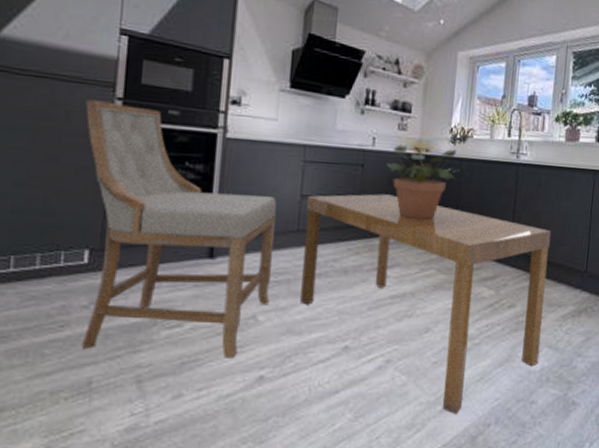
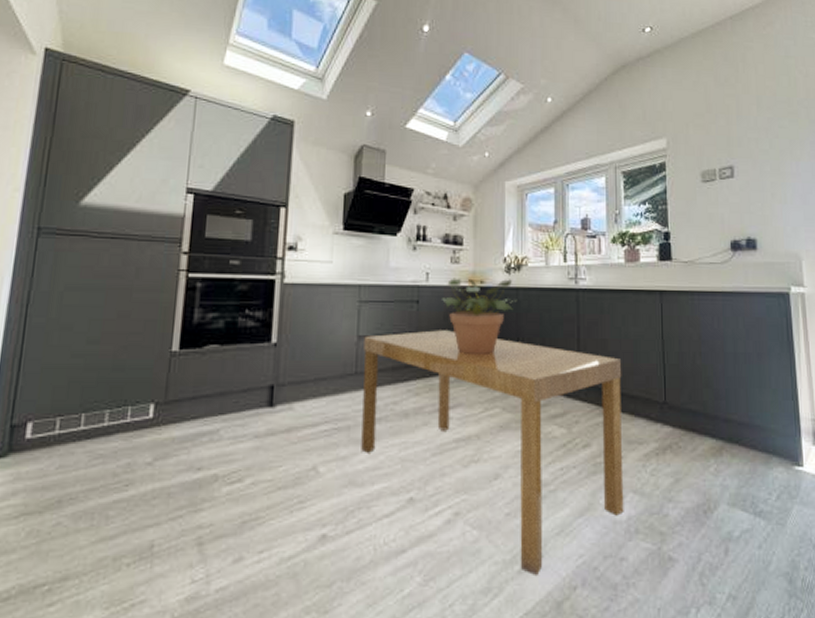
chair: present [81,99,277,358] -> none [144,256,335,516]

